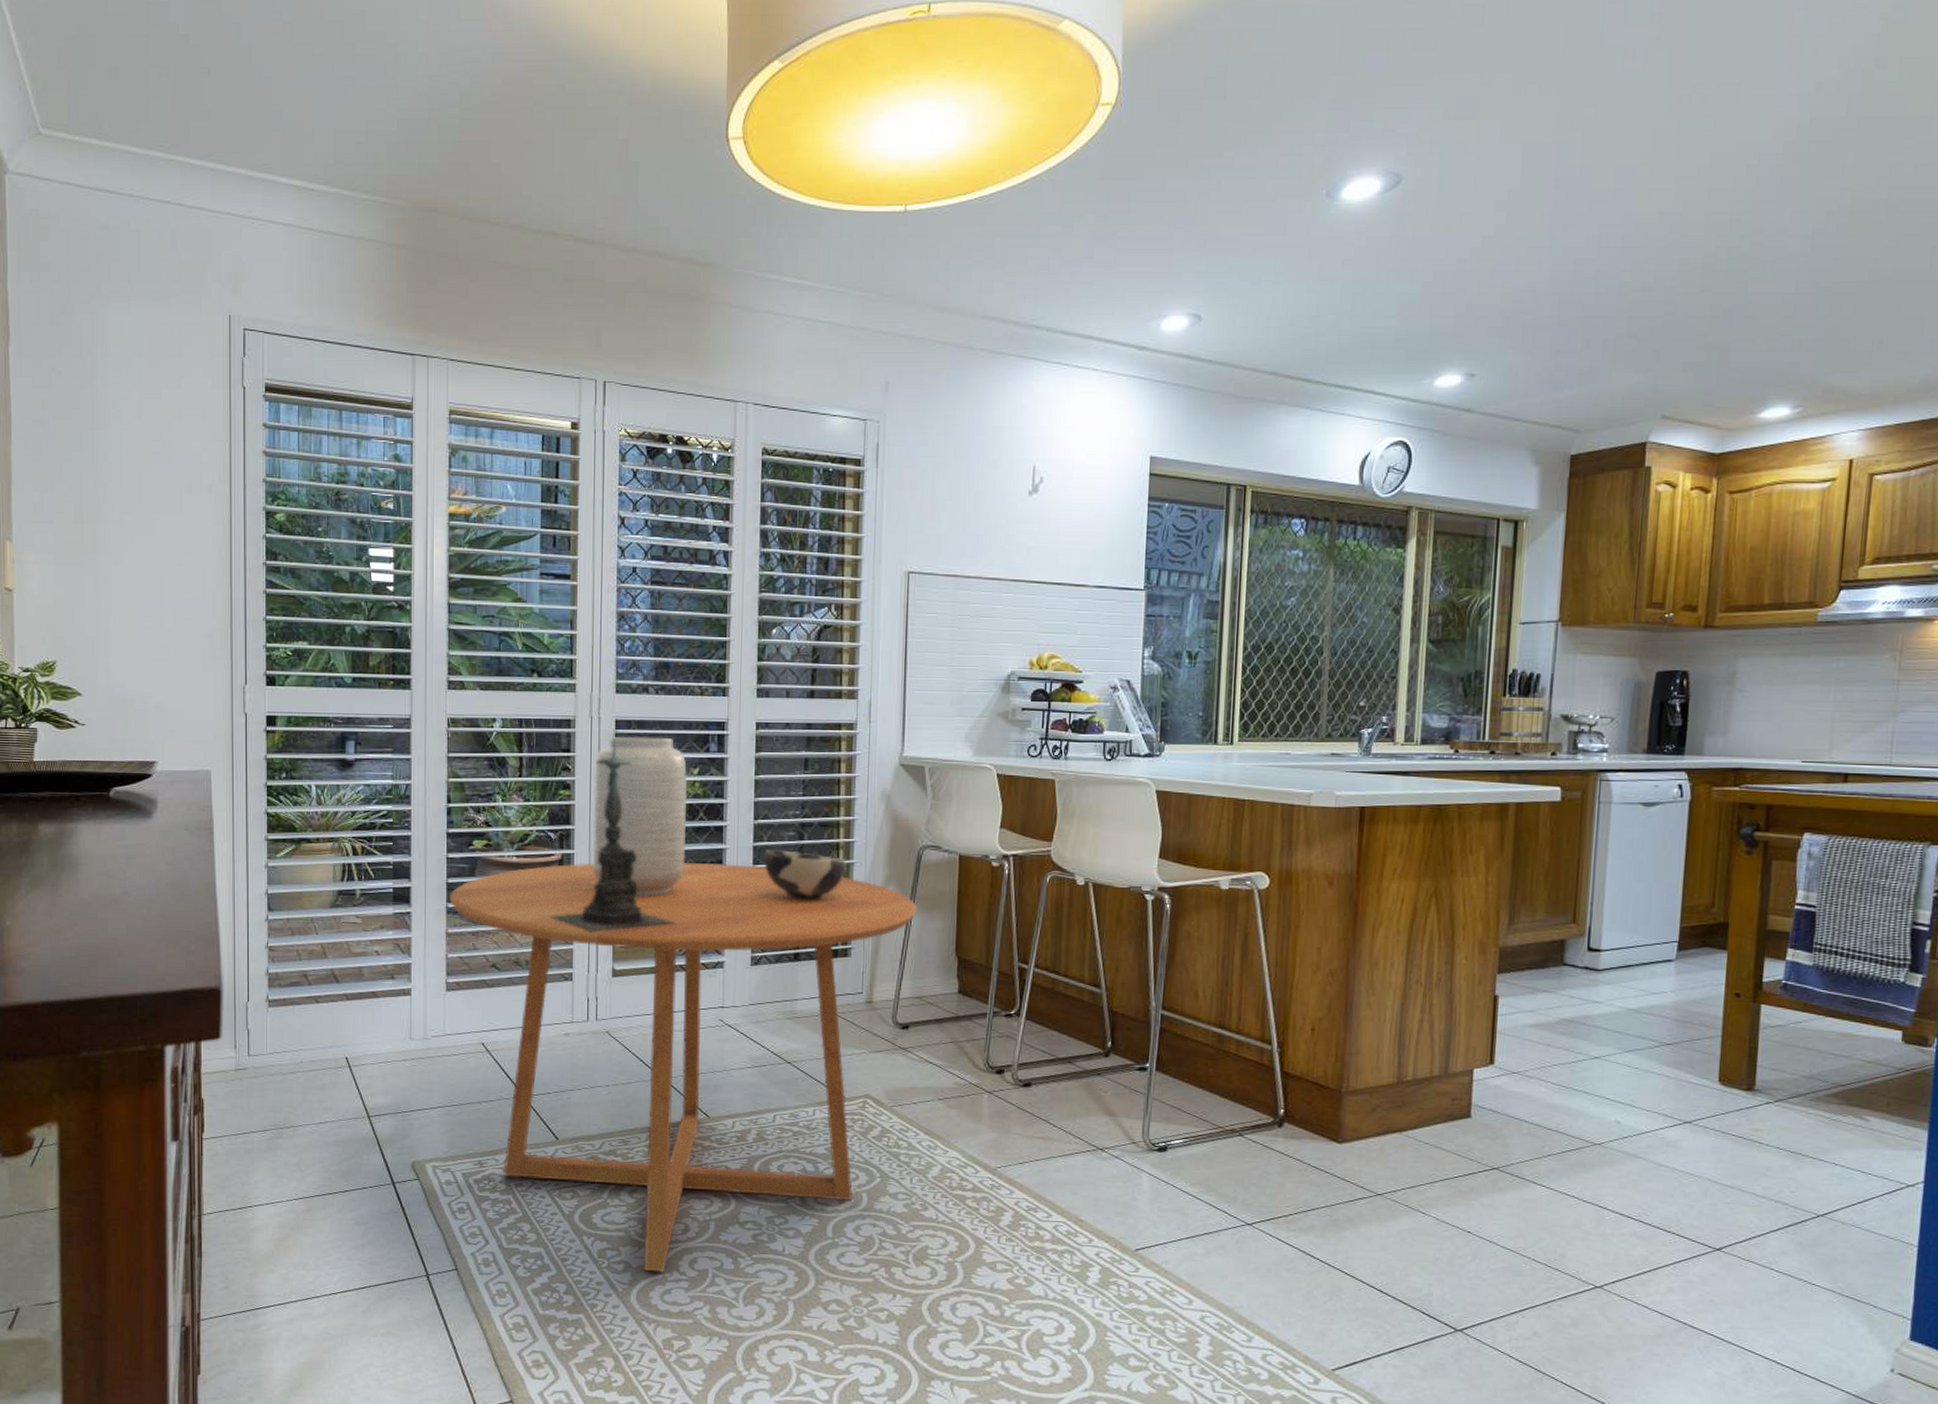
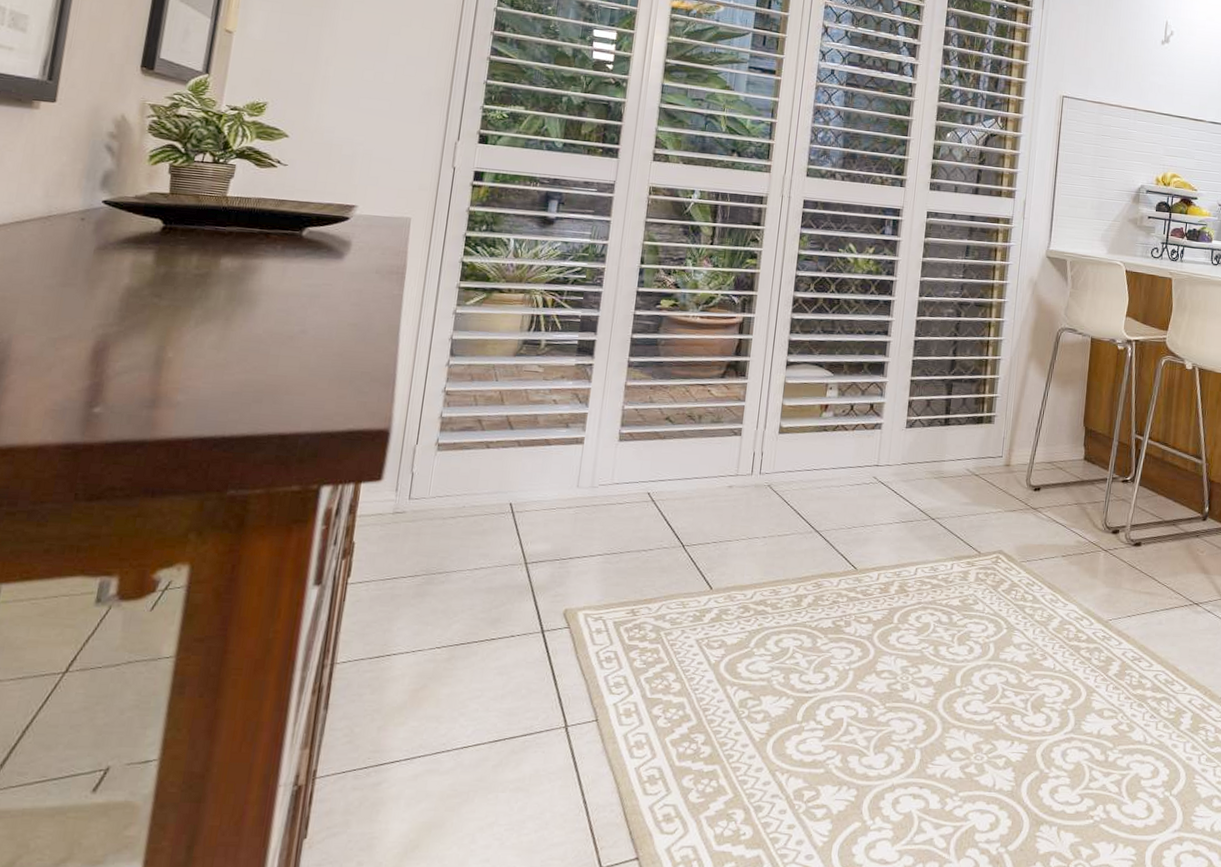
dining table: present [450,862,917,1273] -> none [632,326,1054,722]
candle holder: present [549,733,676,933] -> none [725,212,842,391]
vase: present [591,736,688,896] -> none [770,215,864,361]
bowl: present [764,849,848,899] -> none [924,324,997,370]

